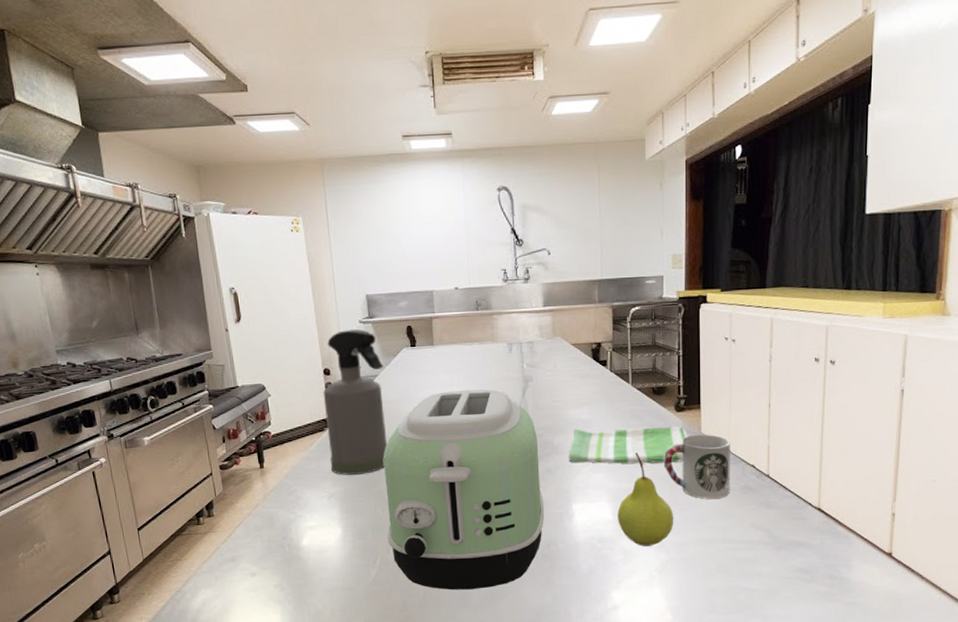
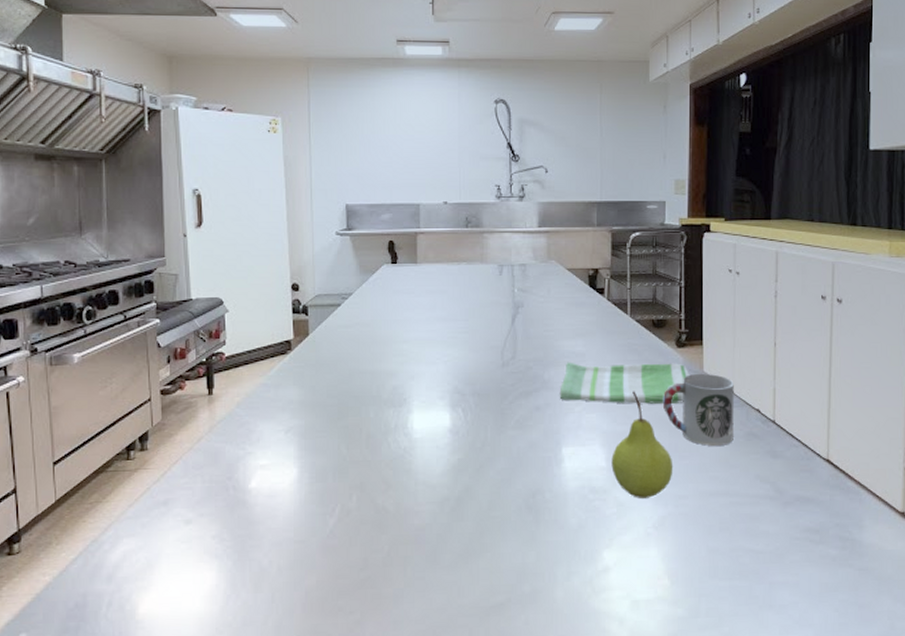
spray bottle: present [323,329,388,475] -> none [289,242,359,406]
toaster: present [384,389,545,590] -> none [350,313,531,546]

